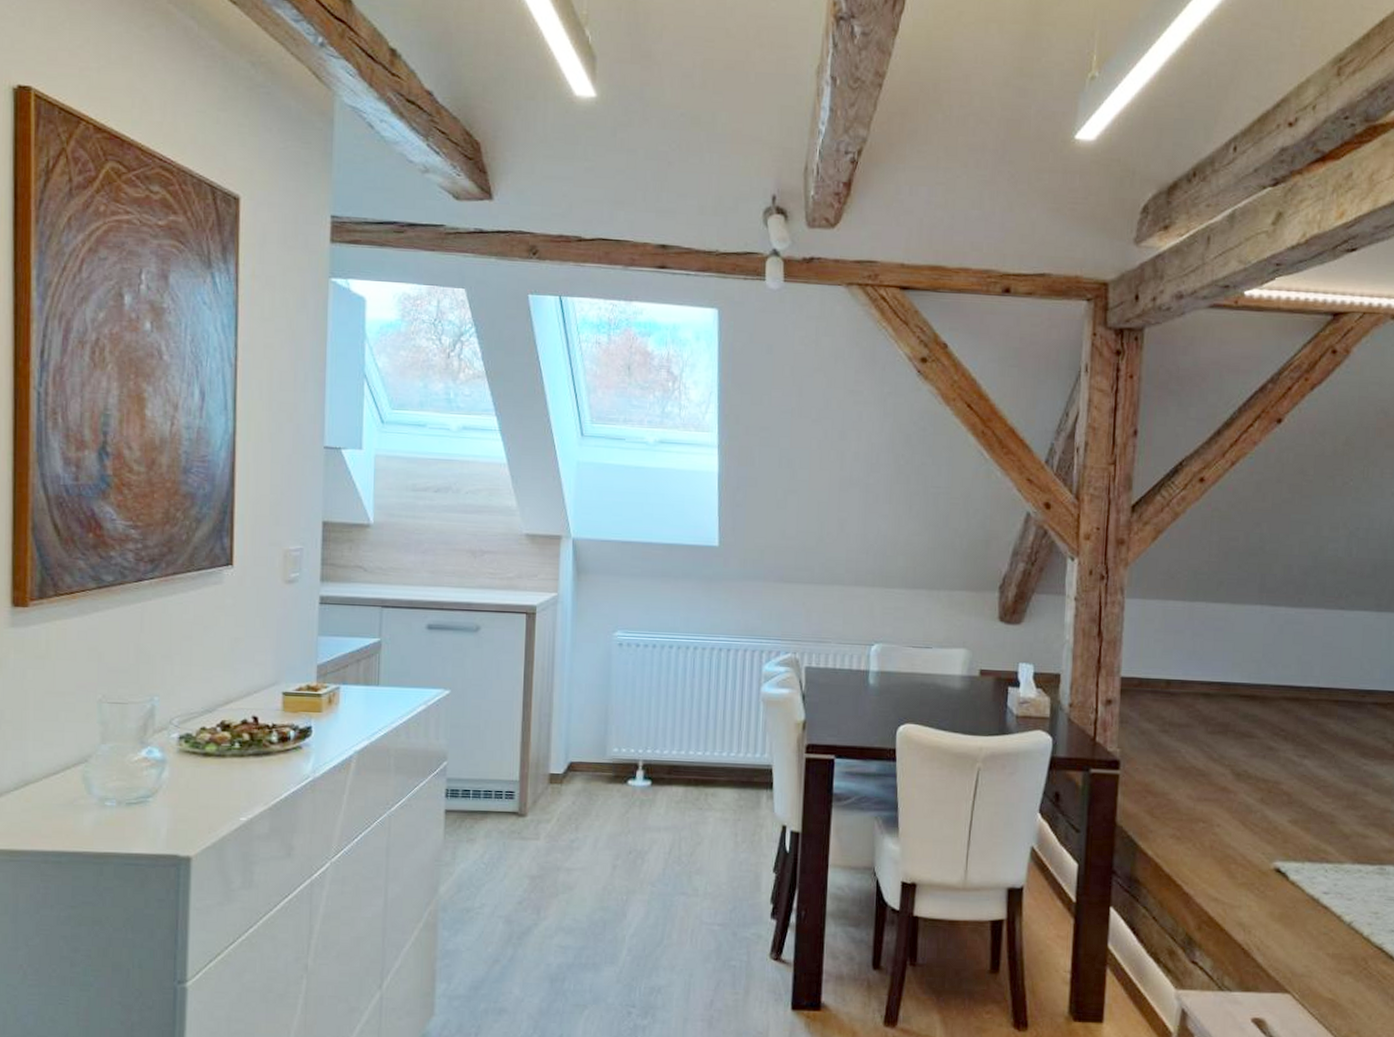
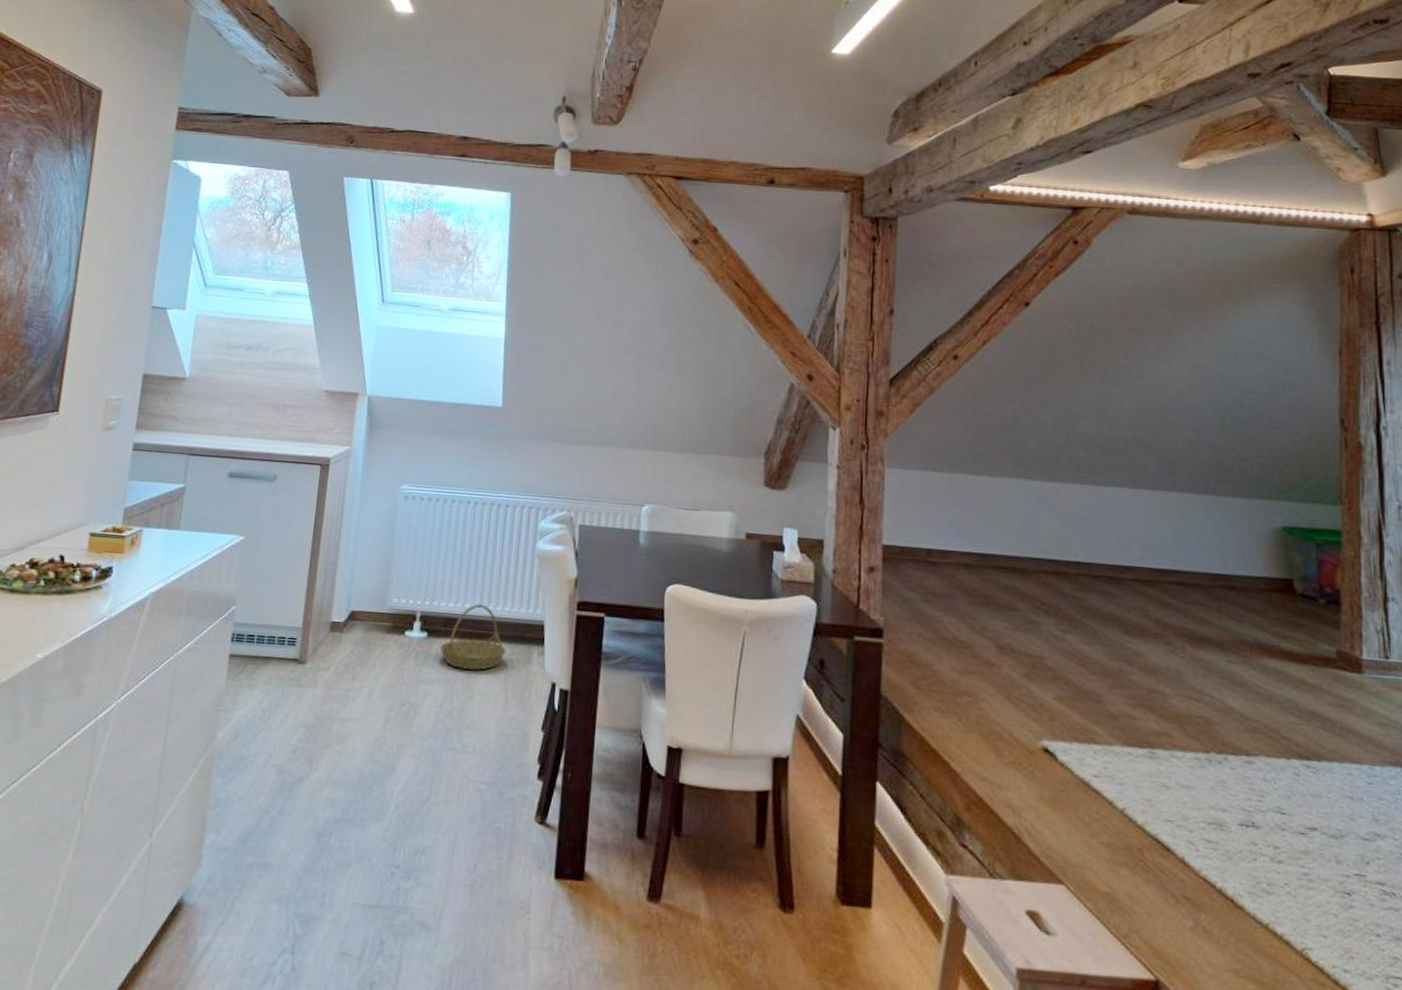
basket: none [665,750,735,816] -> present [439,604,507,670]

